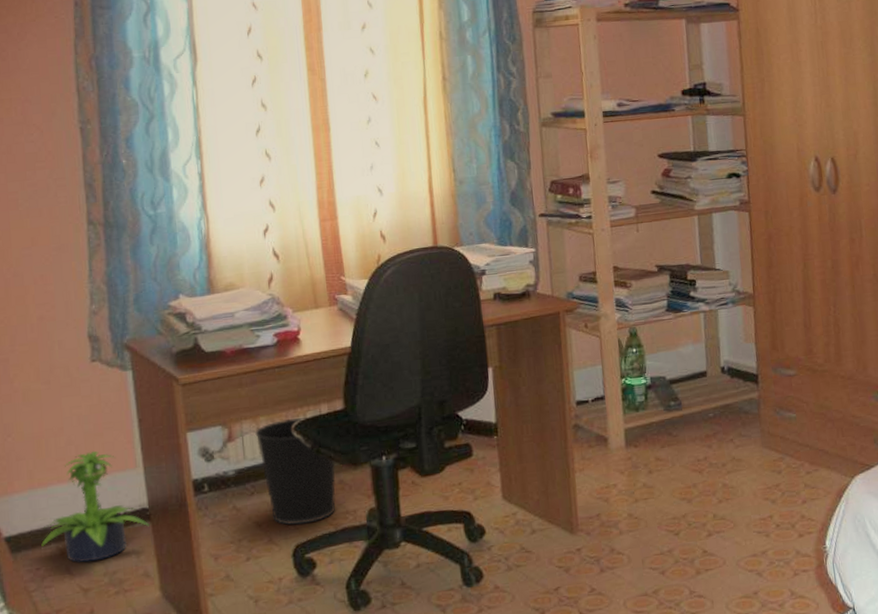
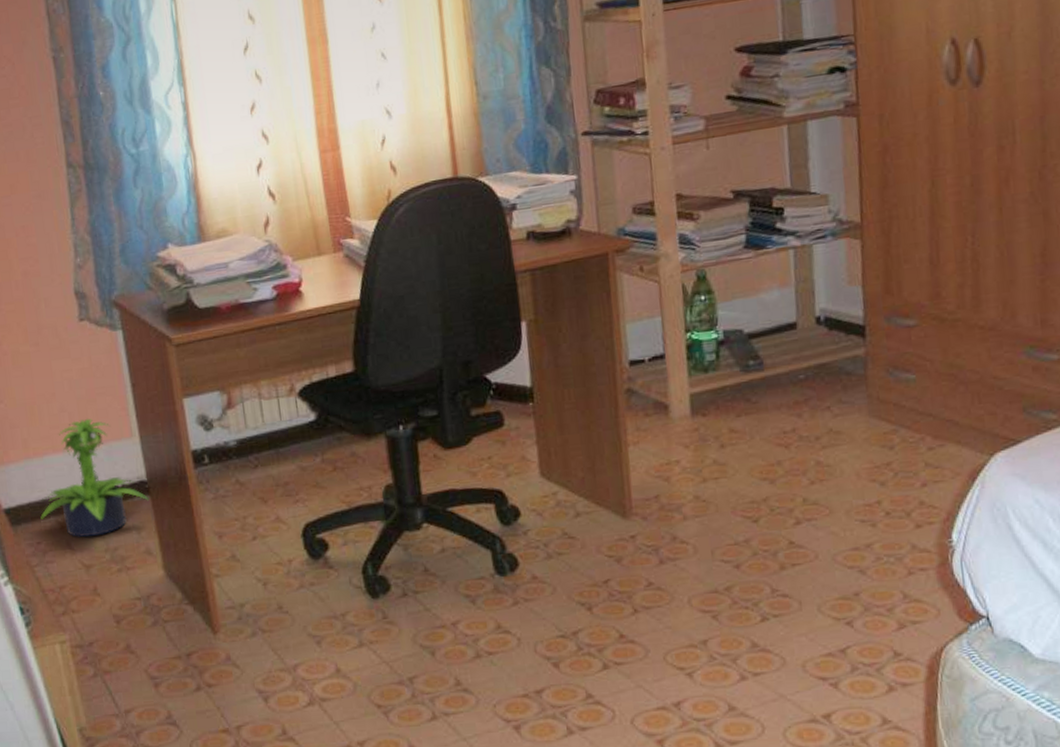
wastebasket: present [255,418,336,525] -> none [256,382,349,502]

